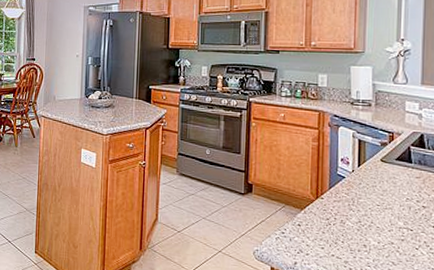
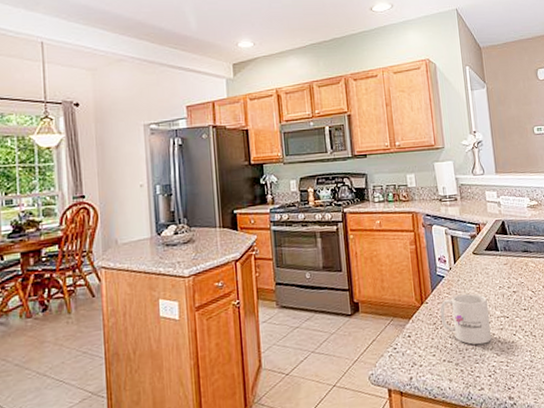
mug: none [335,197,390,250] -> present [440,293,491,345]

